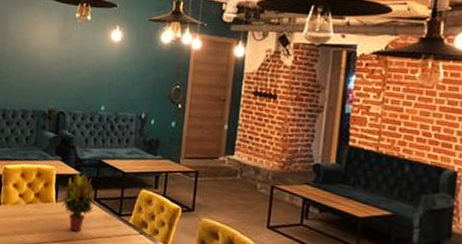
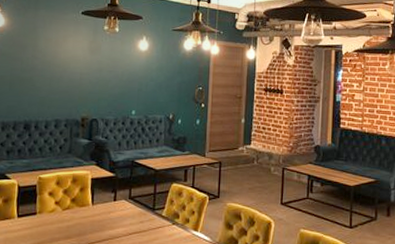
potted plant: present [61,173,95,232] -> none [97,175,130,231]

